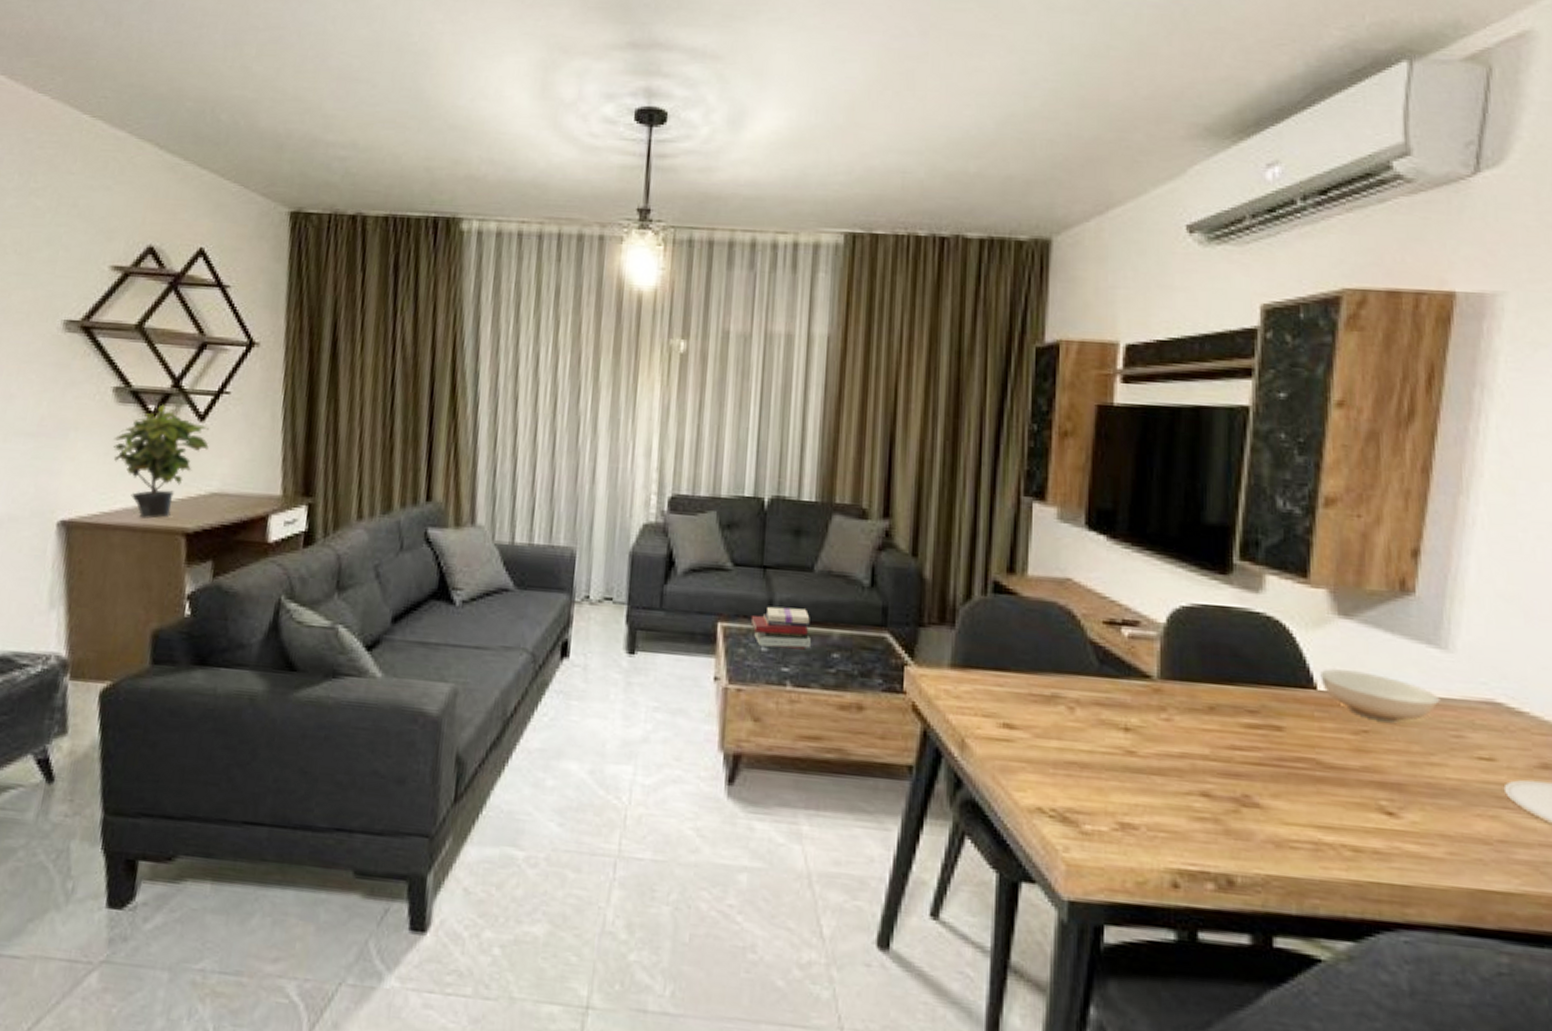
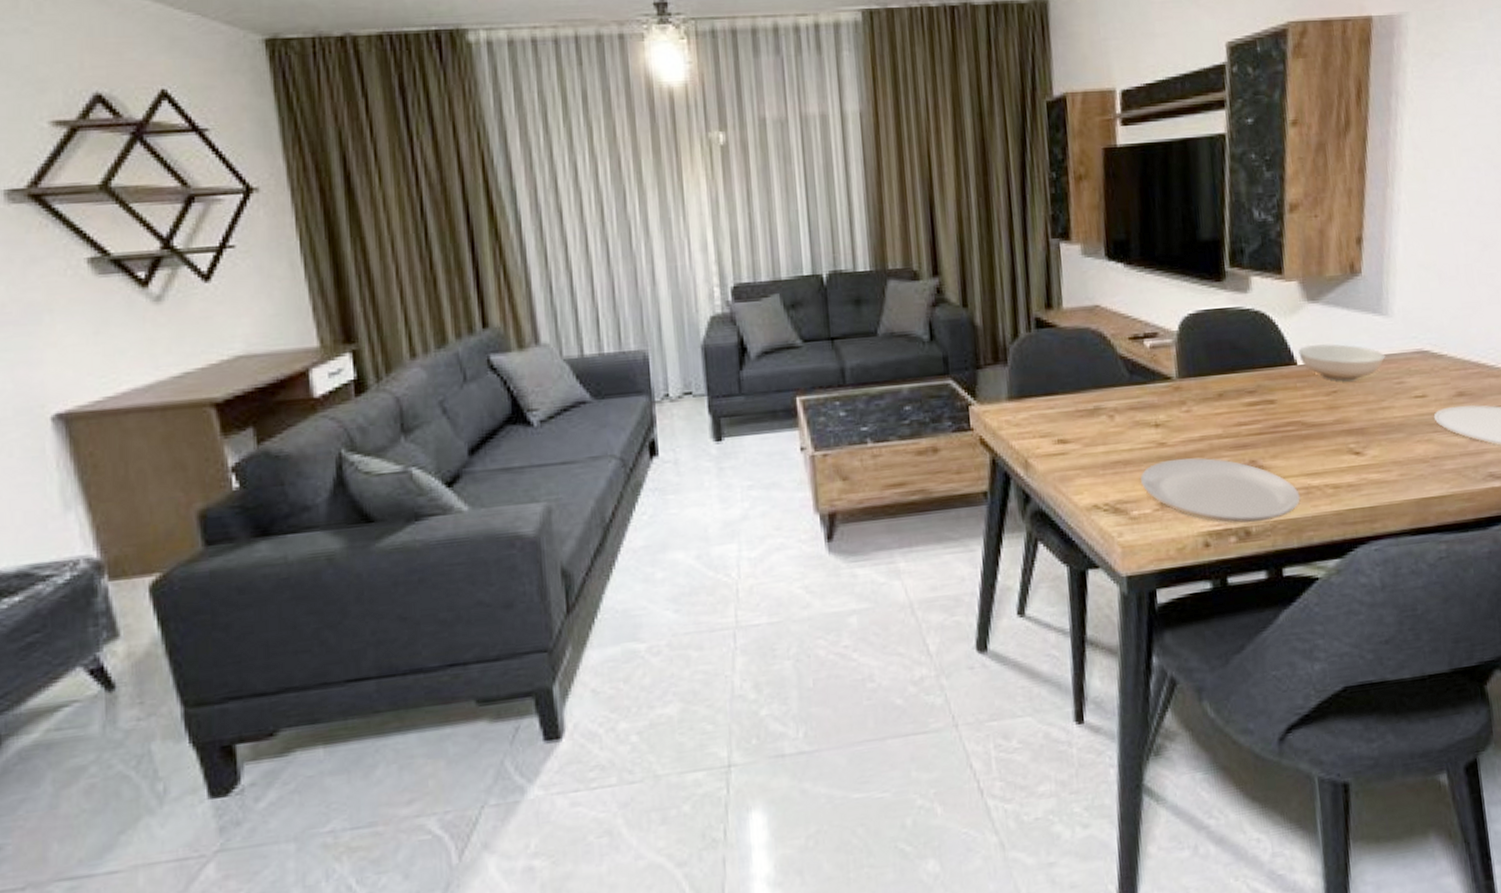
potted plant: present [113,404,209,519] -> none [101,269,222,396]
books: present [750,606,811,650] -> none [826,371,884,412]
plate: none [1100,772,1306,873] -> present [1141,457,1300,523]

